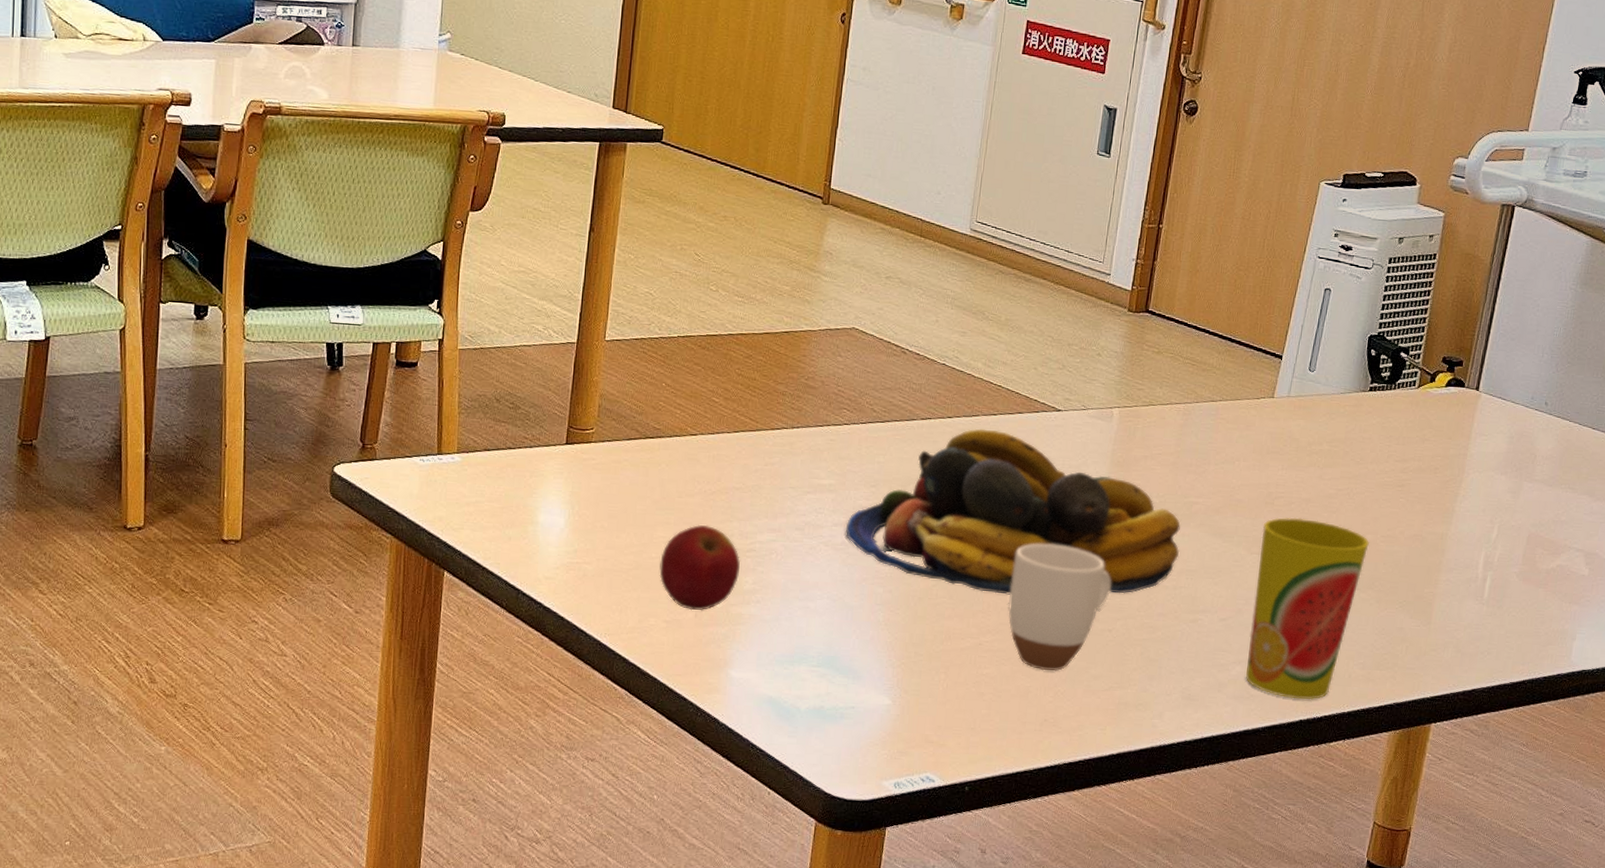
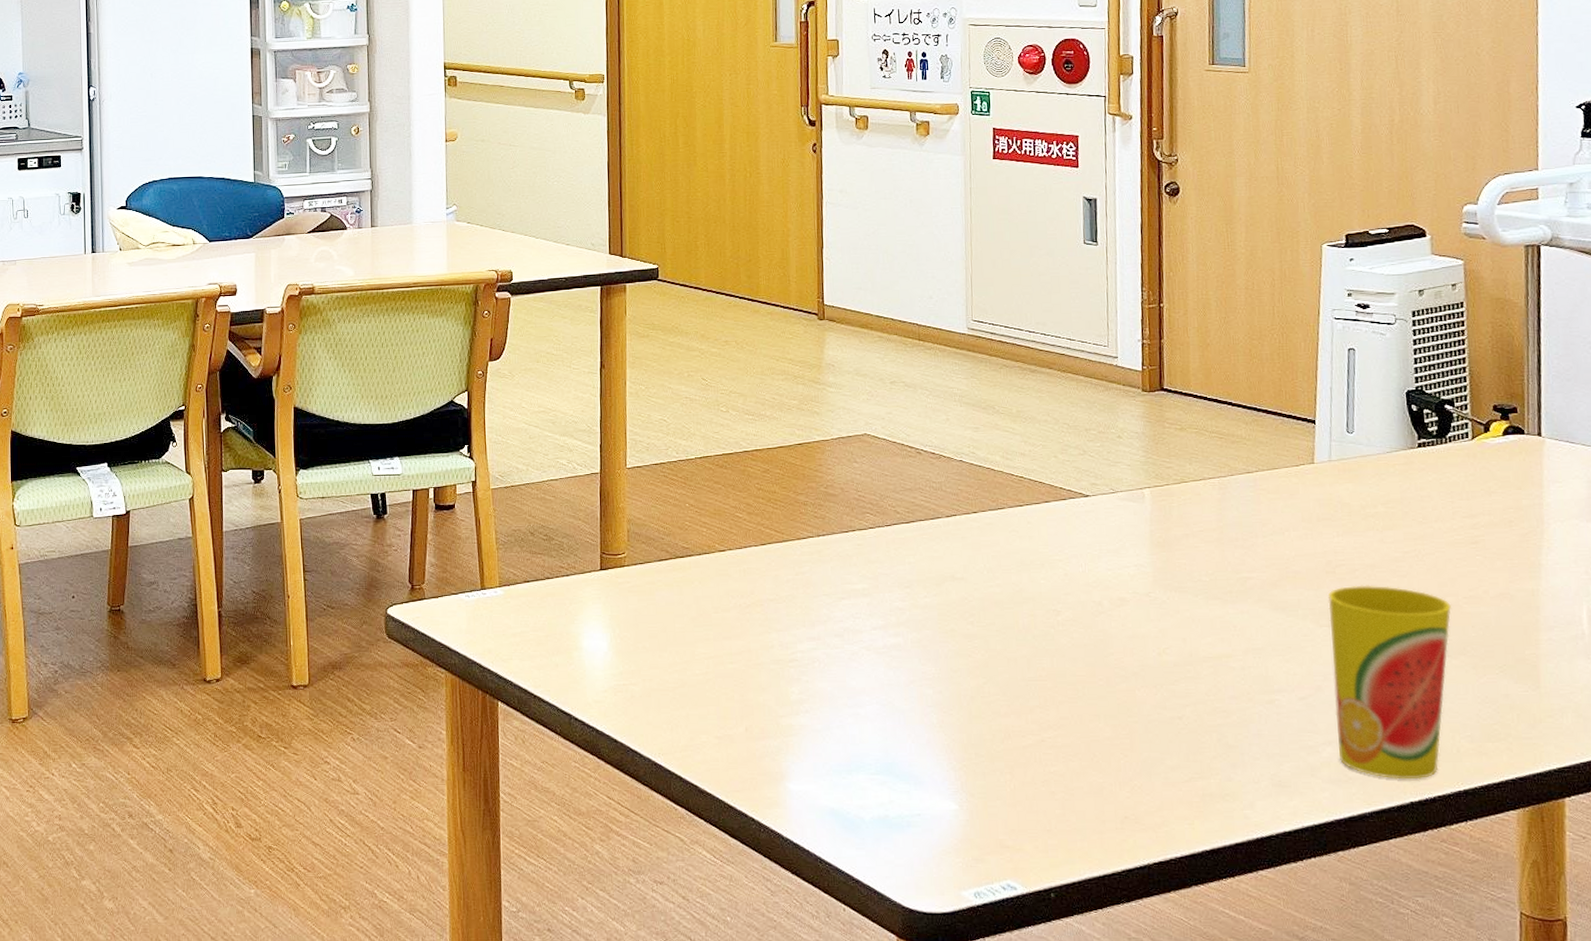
apple: present [659,524,740,611] -> none [704,638,784,725]
fruit bowl: present [845,428,1180,595] -> none [885,521,1241,687]
mug: present [1008,543,1111,672] -> none [1064,631,1174,765]

